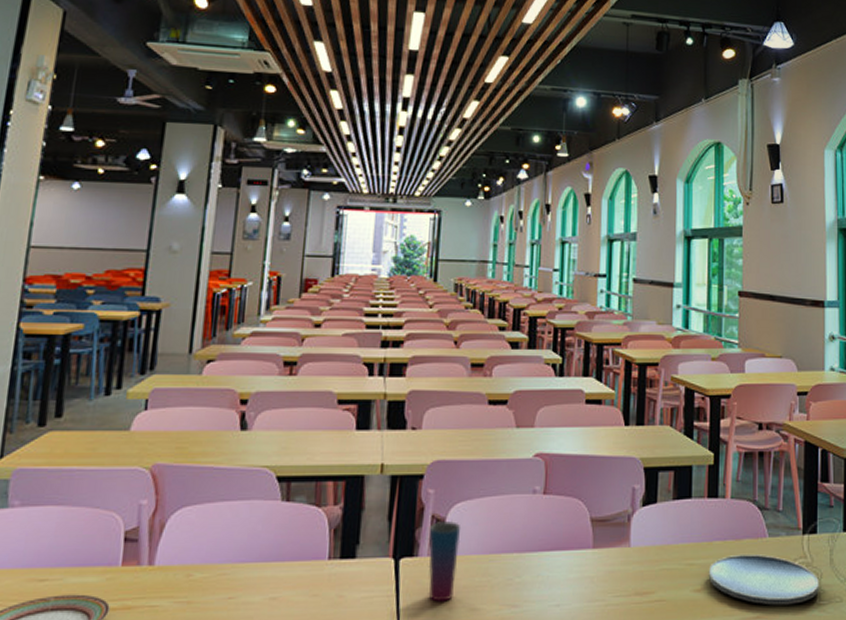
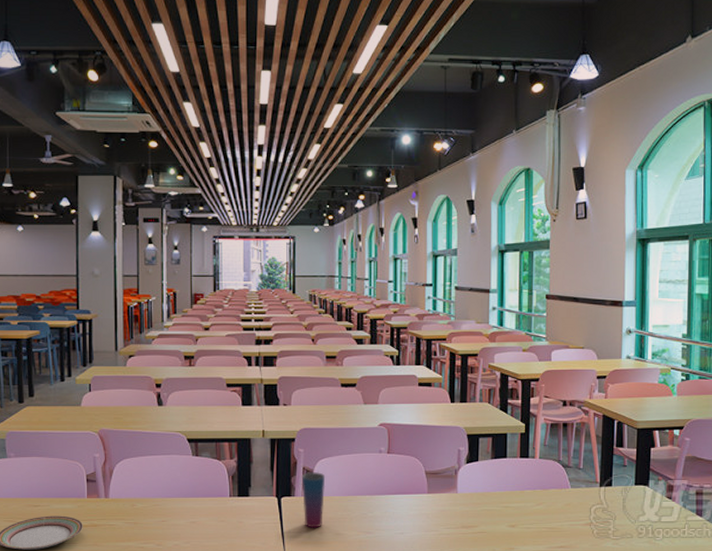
plate: present [708,553,819,605] -> none [520,500,613,538]

